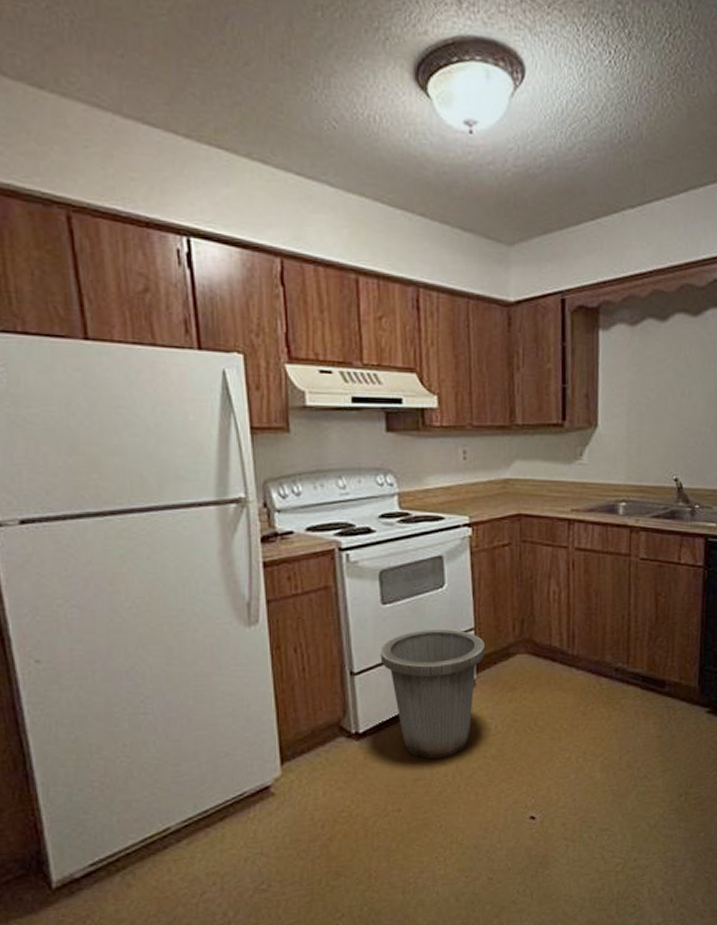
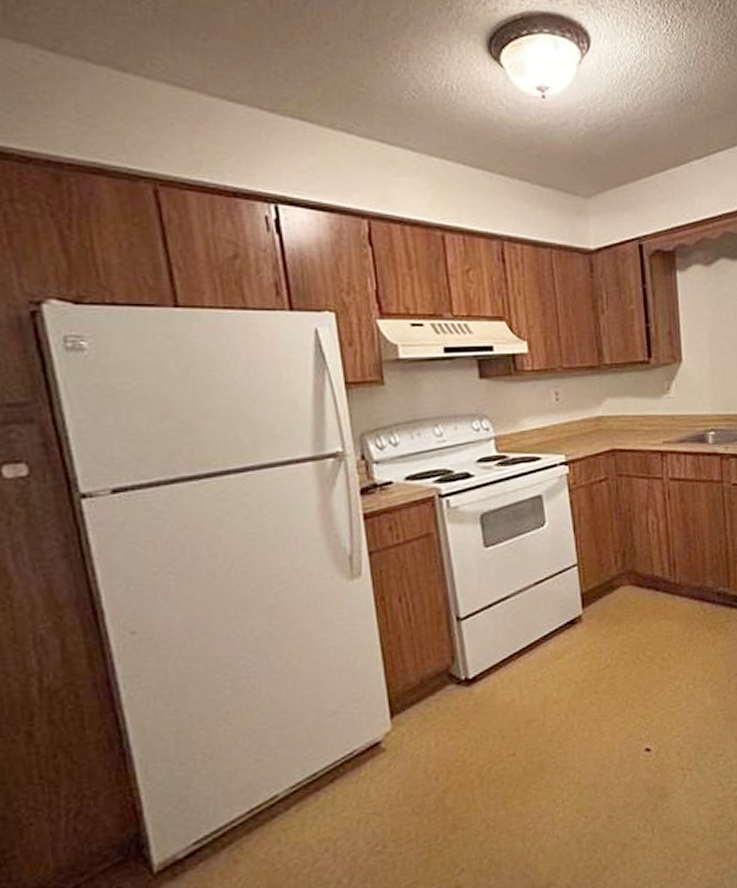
trash can: present [380,629,484,759] -> none [485,566,589,699]

